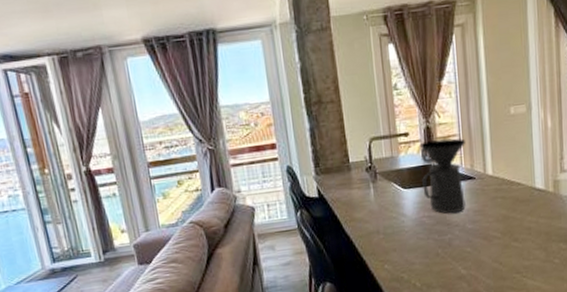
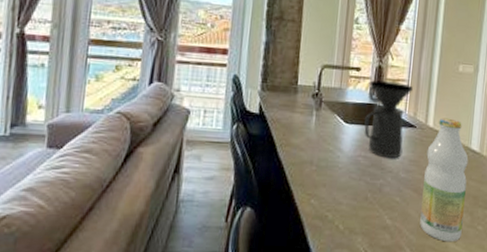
bottle: none [490,162,538,280] -> present [420,118,469,242]

